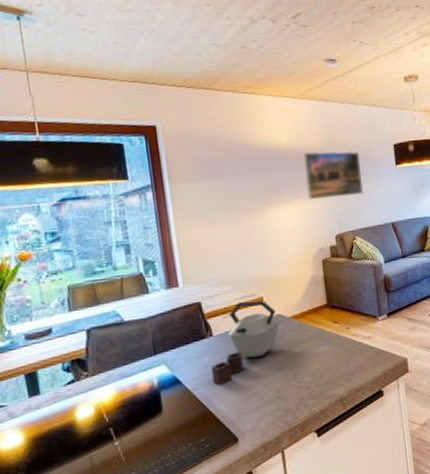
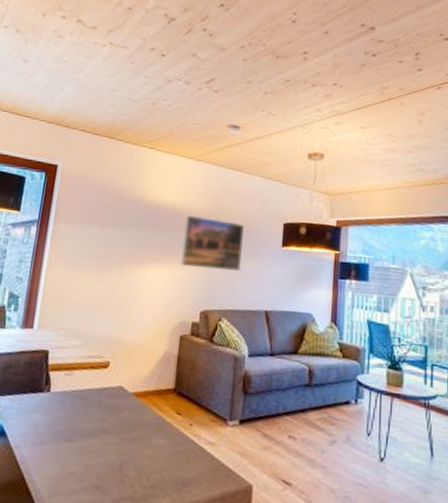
kettle: present [211,300,279,386] -> none [37,360,119,452]

